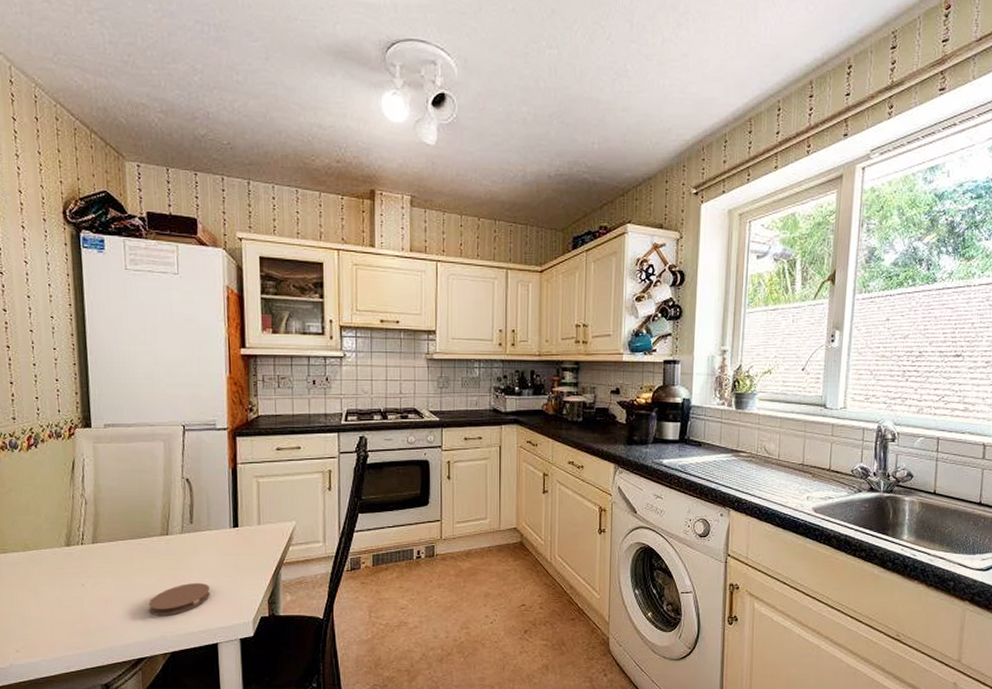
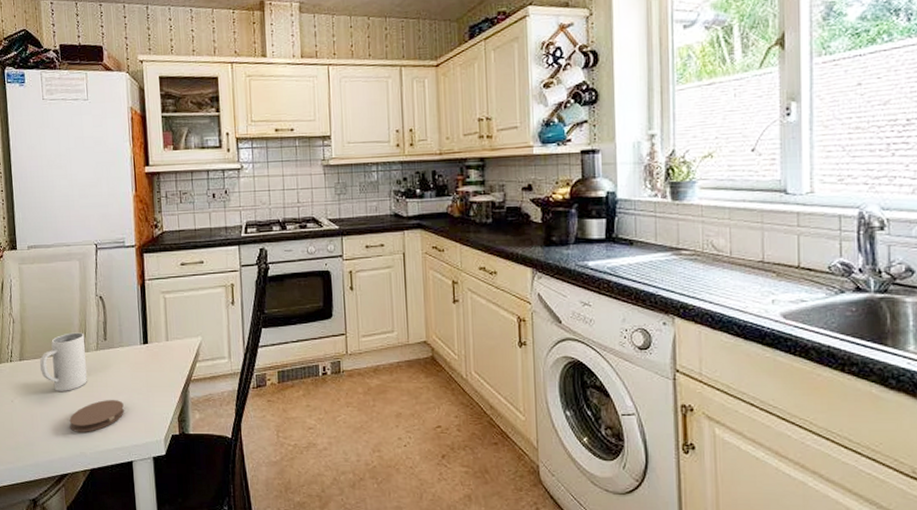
mug: none [115,515,170,575] -> present [39,332,87,391]

